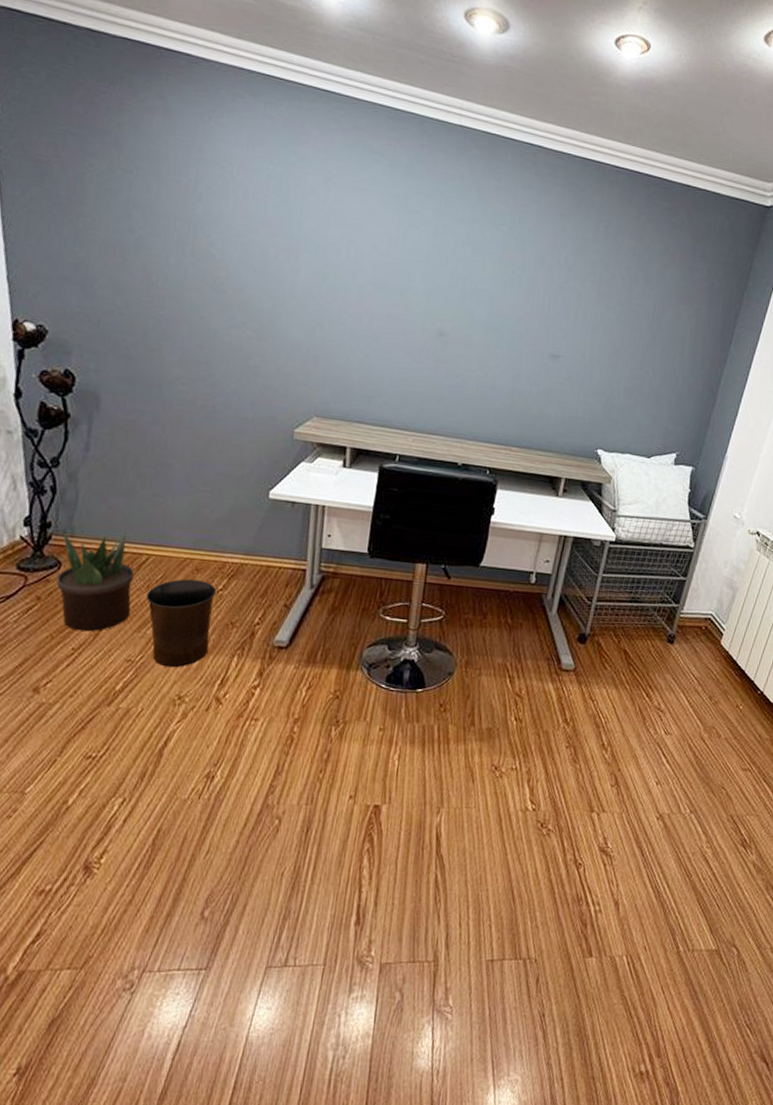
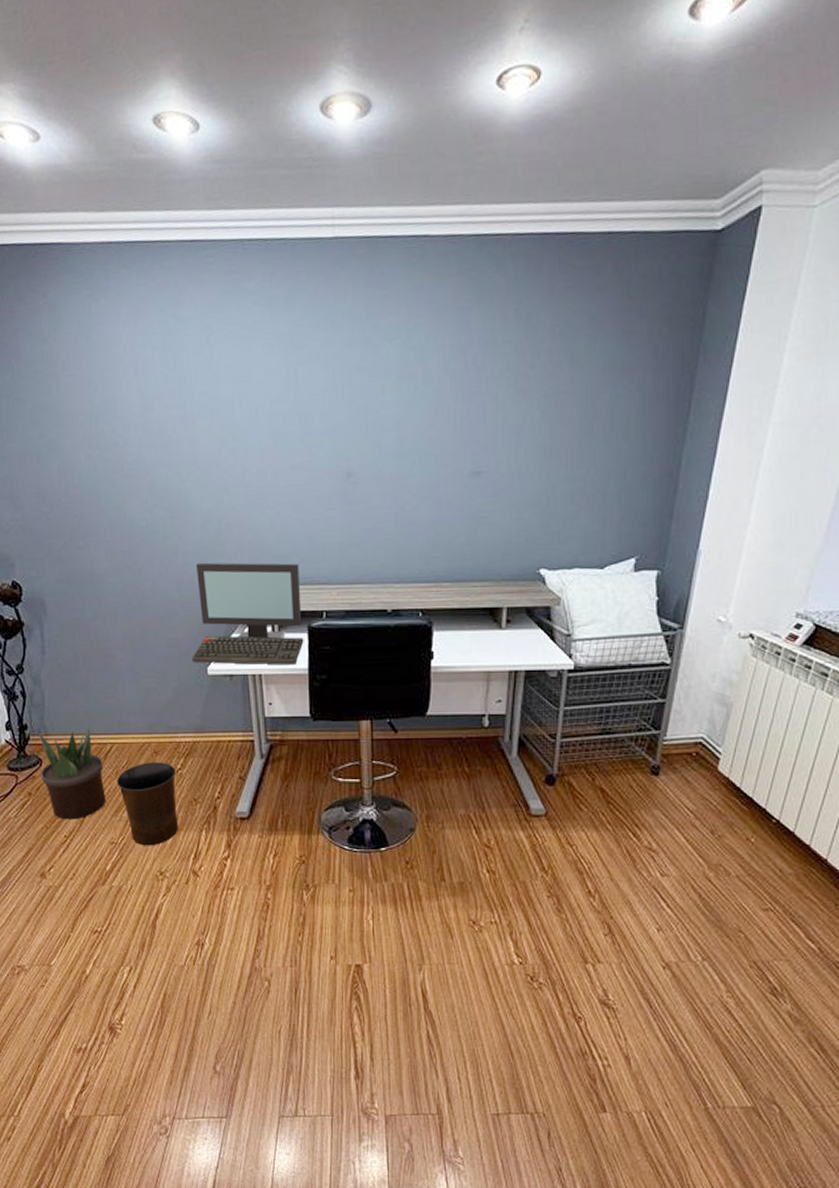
computer keyboard: none [254,459,374,501] -> present [191,635,304,665]
computer monitor: none [271,387,380,474] -> present [197,562,302,639]

